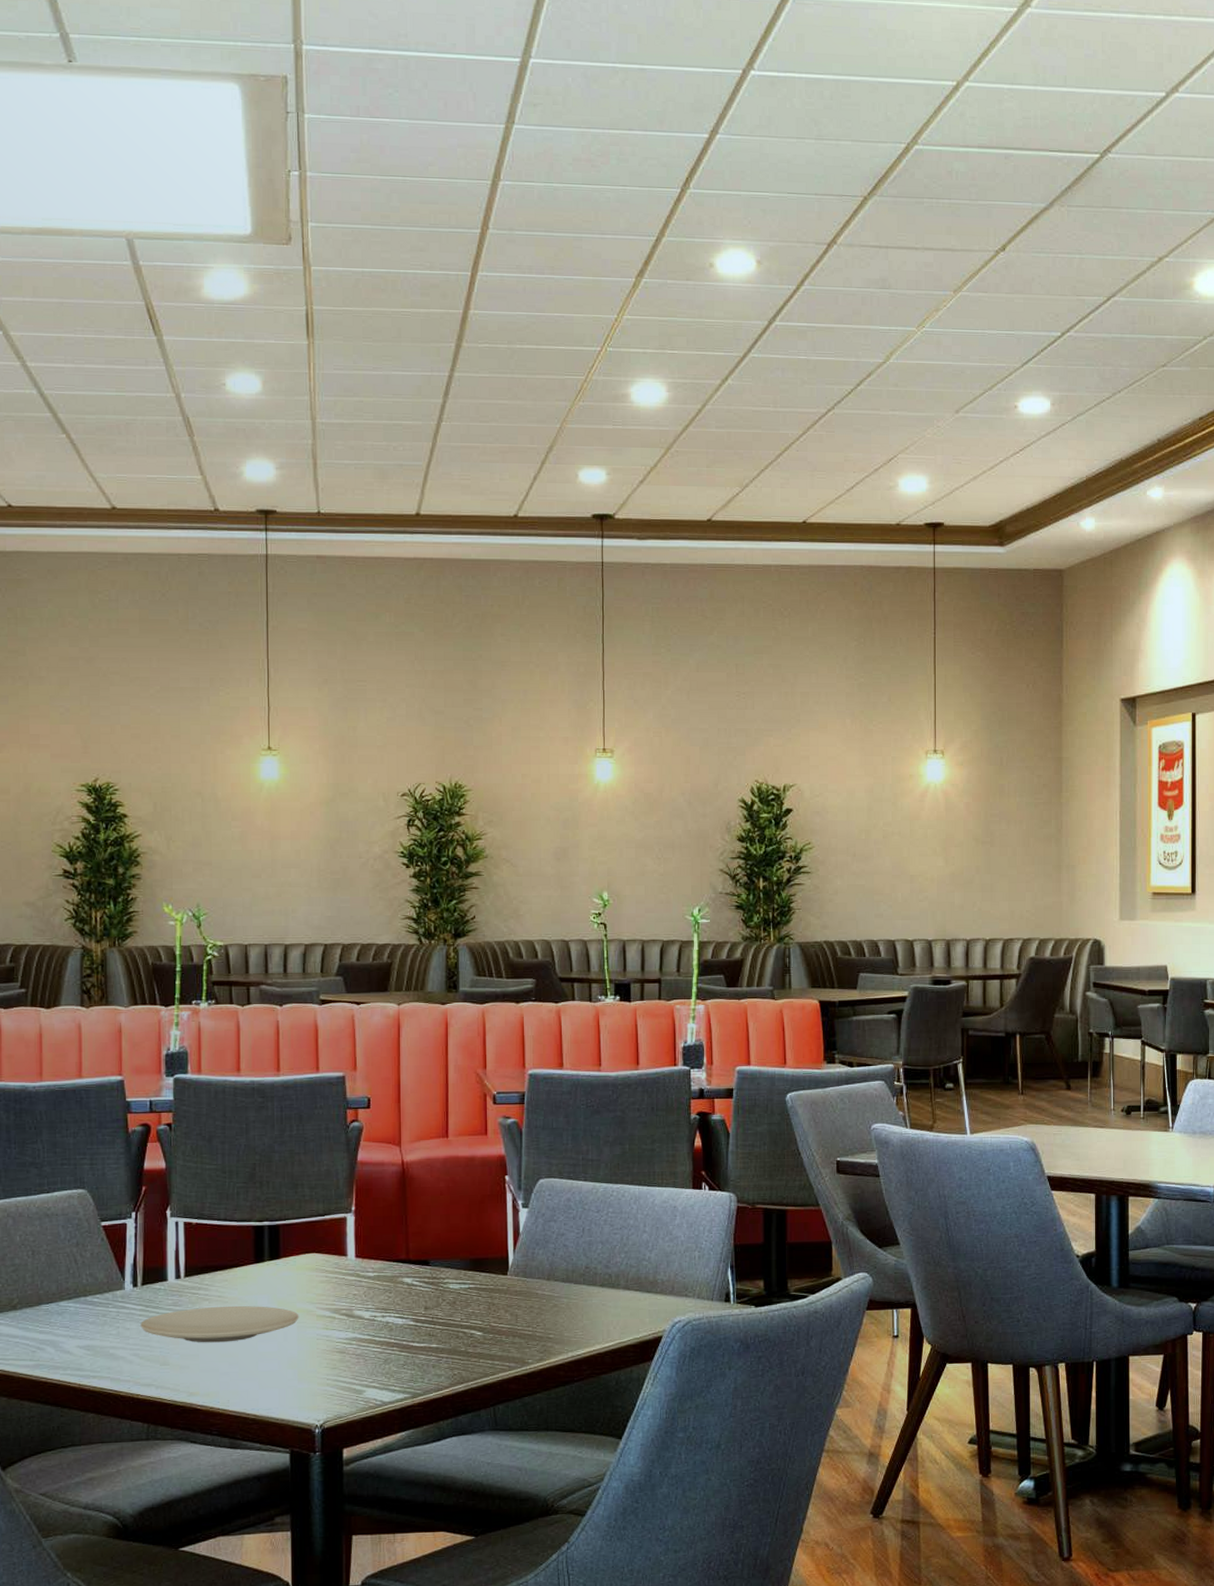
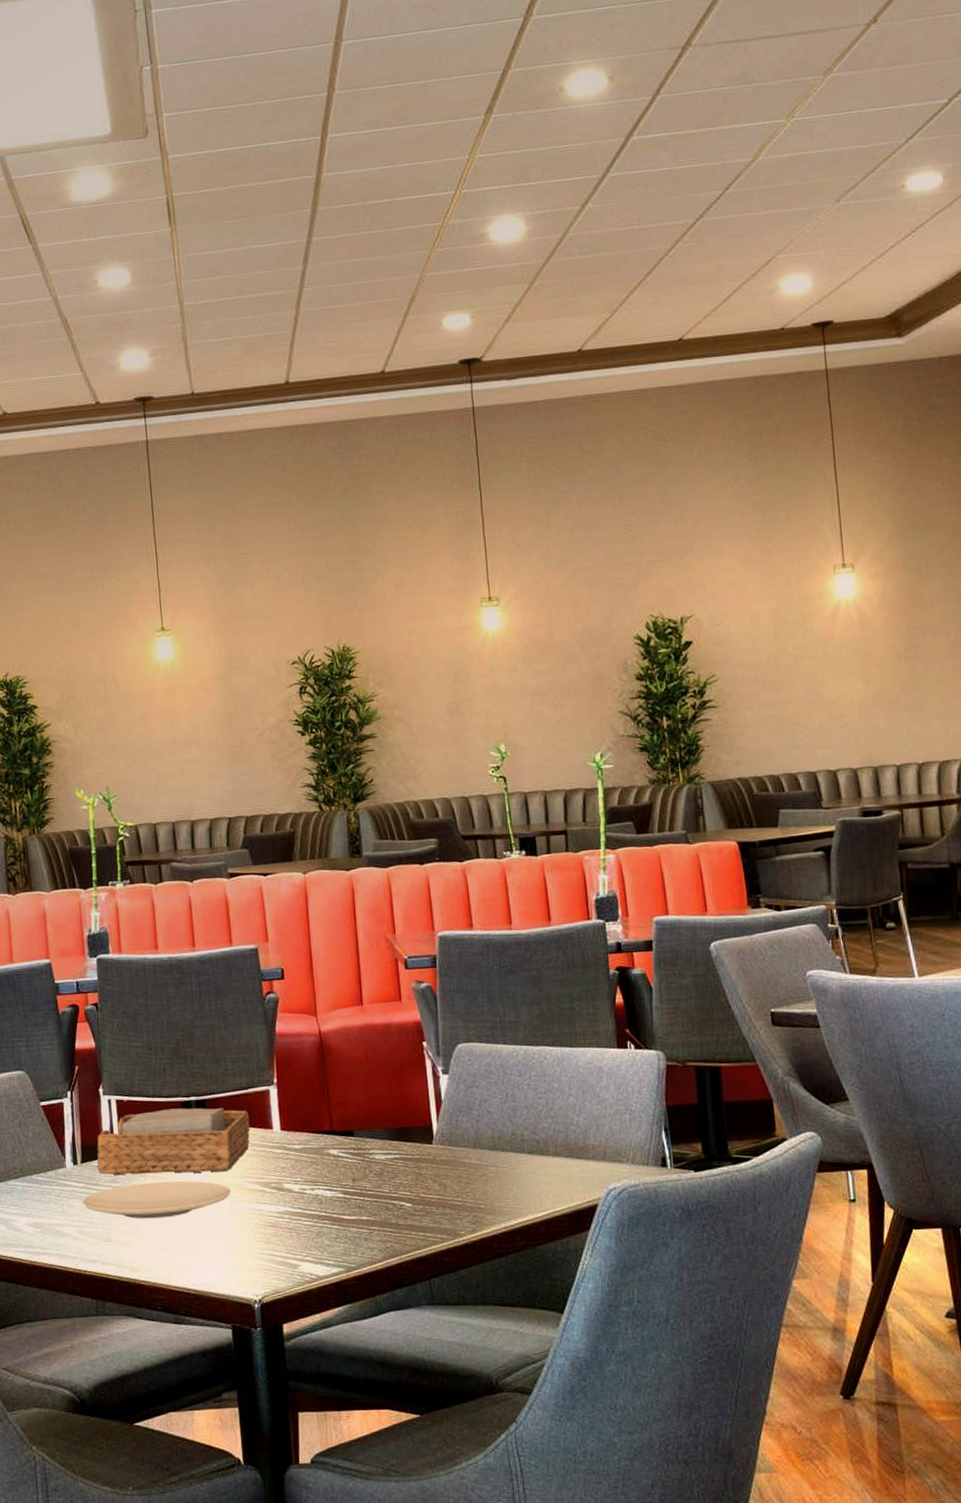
napkin holder: none [159,1233,324,1298] -> present [97,1108,251,1175]

